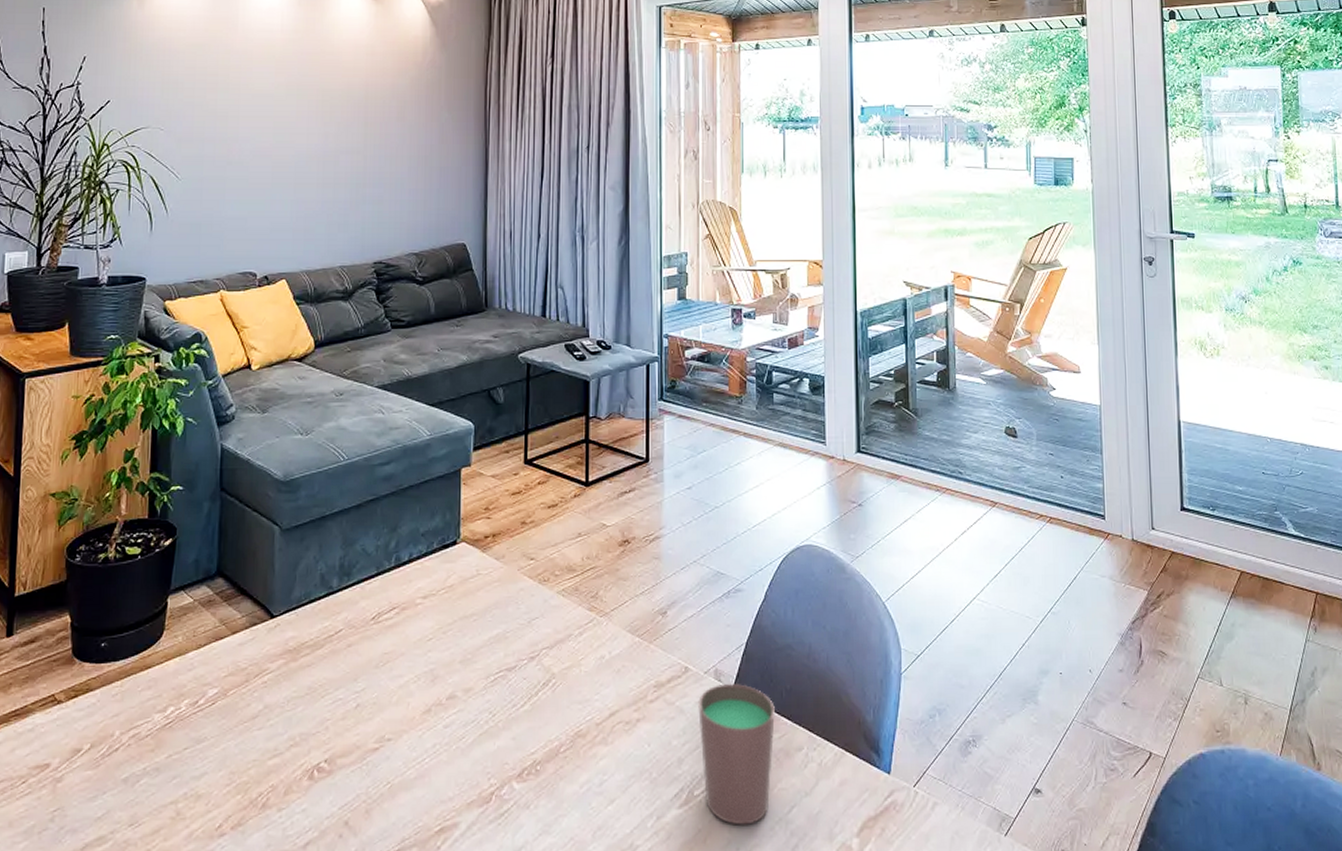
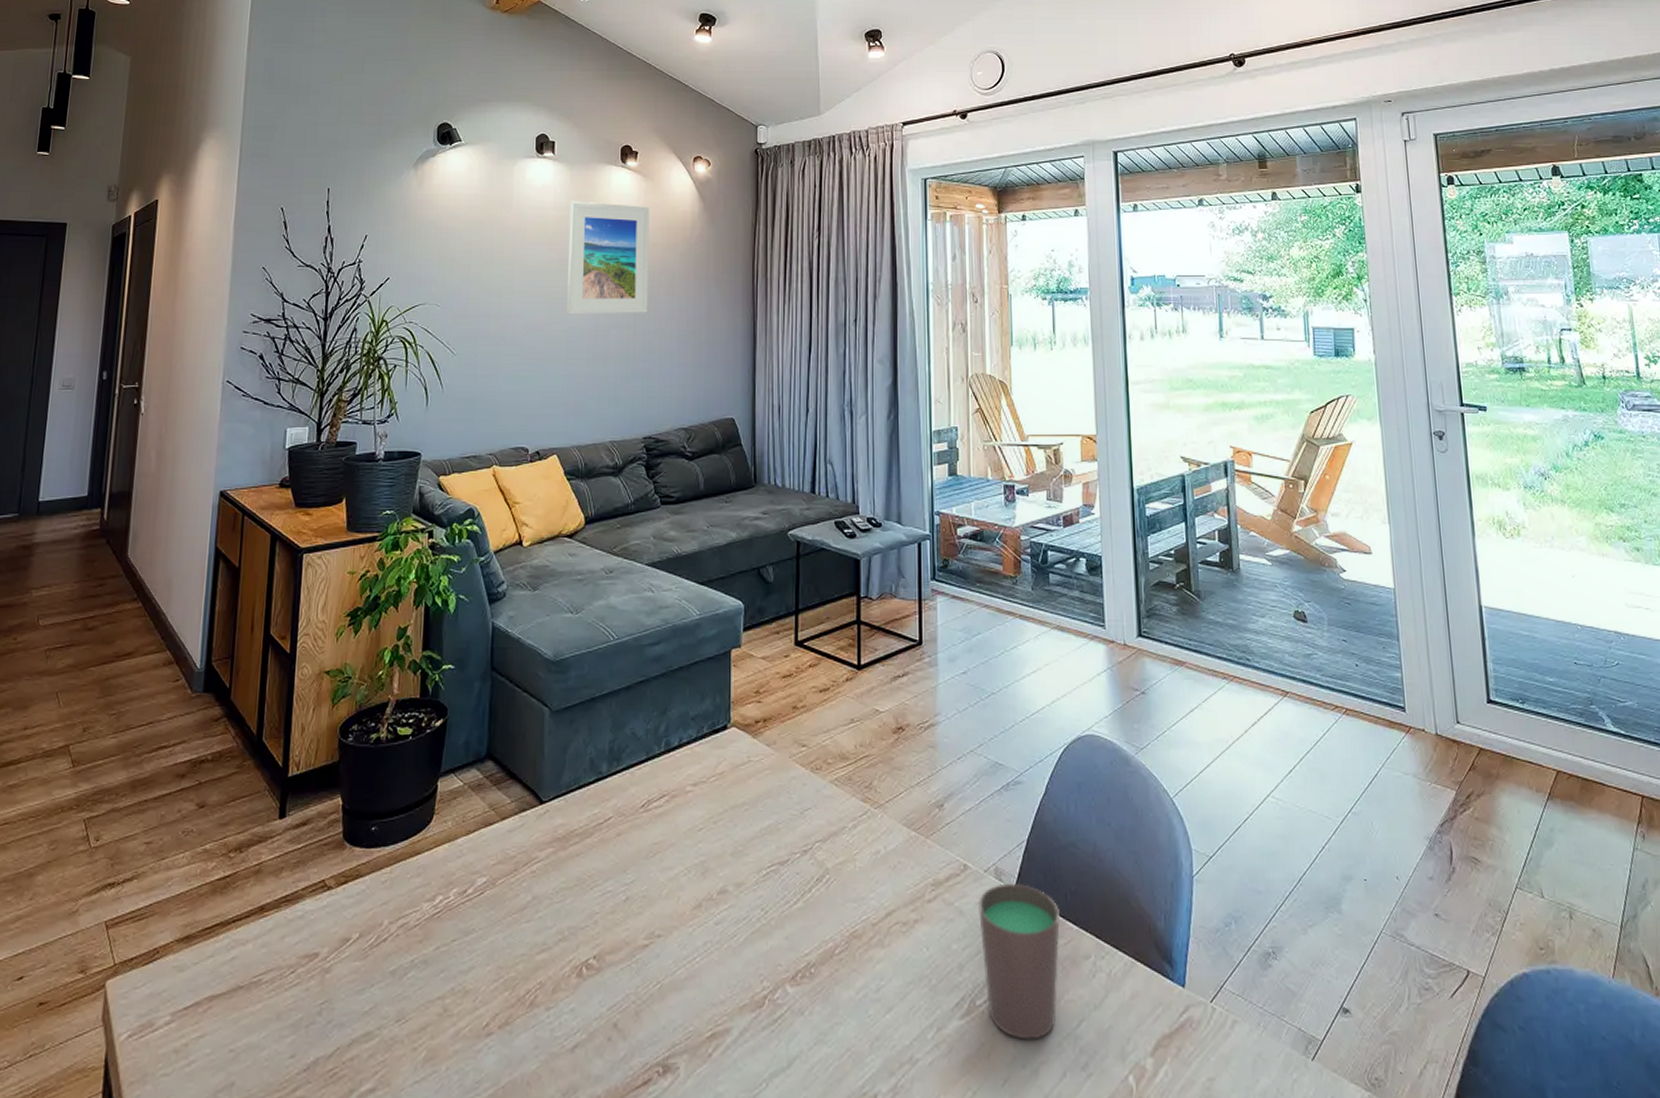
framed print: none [295,24,380,140] -> present [567,201,650,315]

